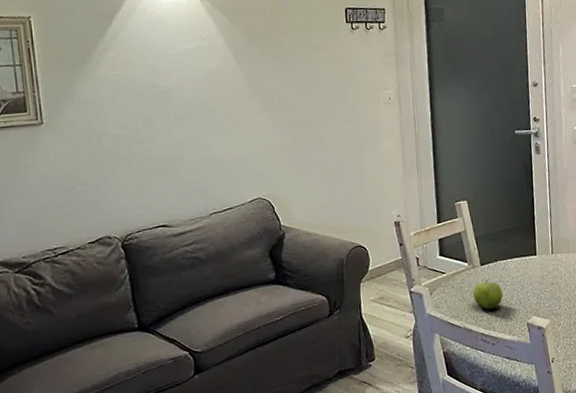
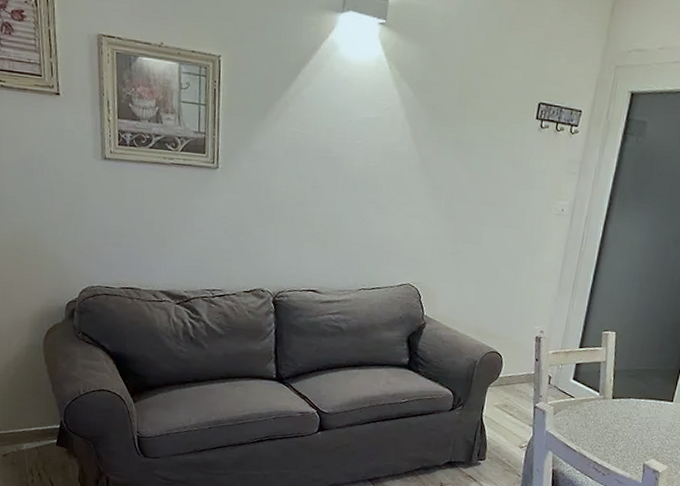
fruit: present [473,279,503,311] -> none [596,413,627,443]

